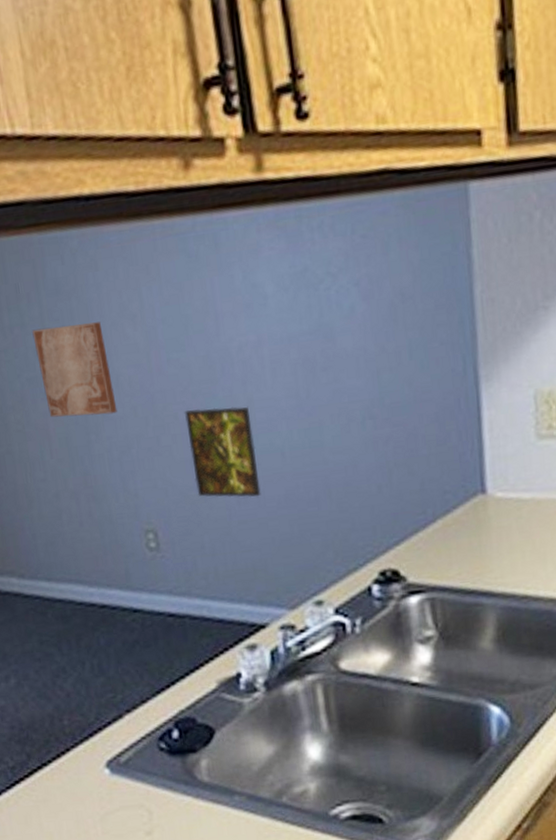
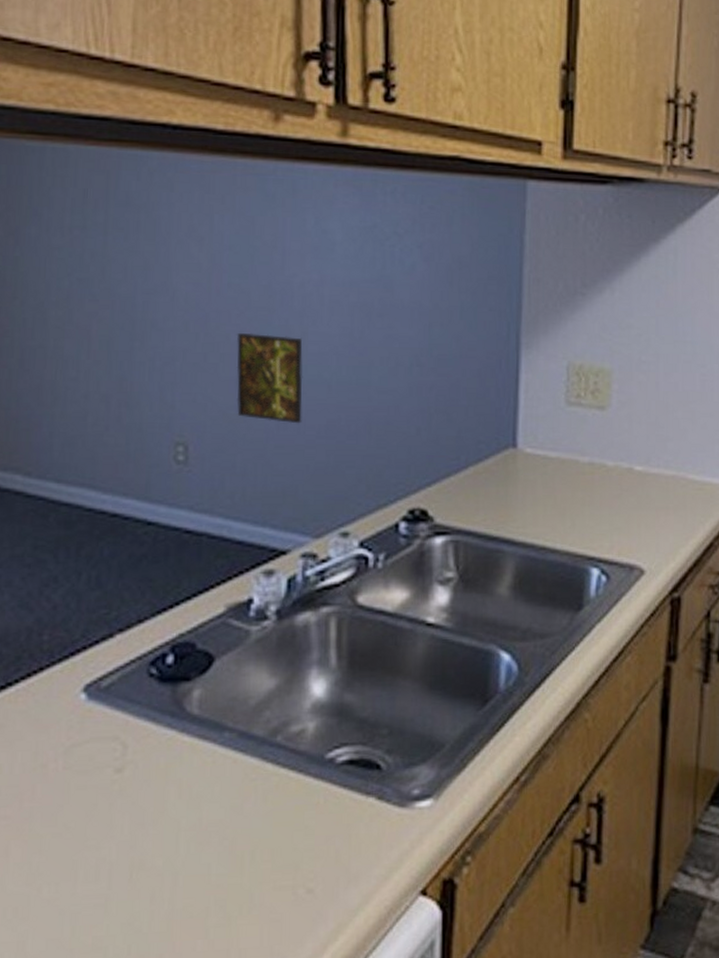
wall art: present [32,322,118,418] -> none [92,234,168,325]

